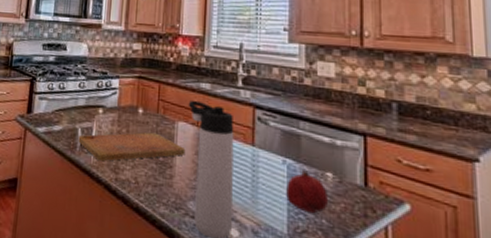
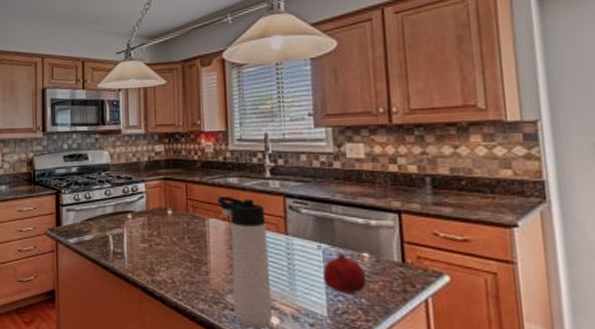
cutting board: present [78,132,186,162] -> none [110,232,219,266]

